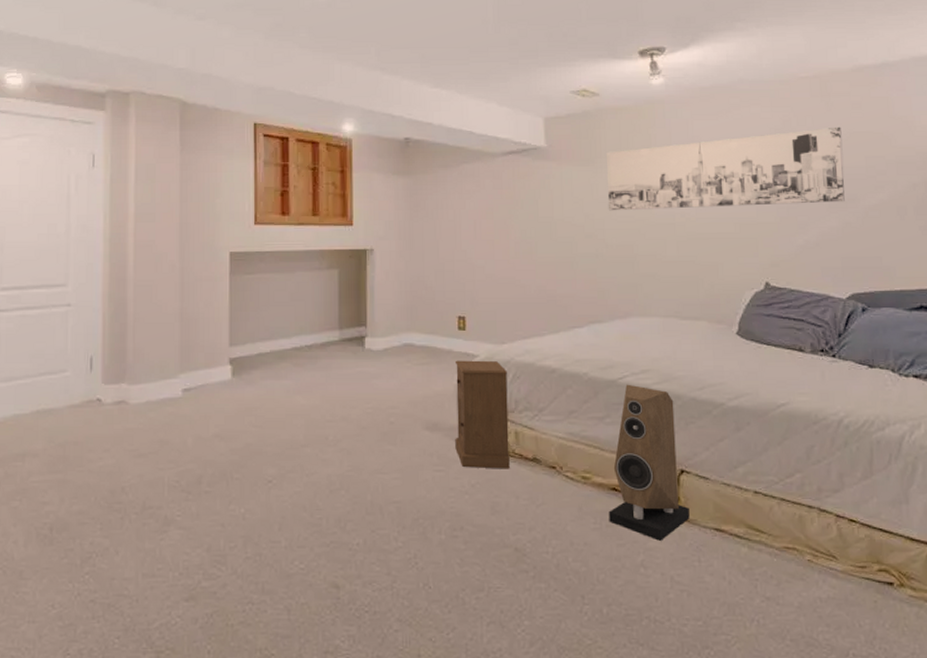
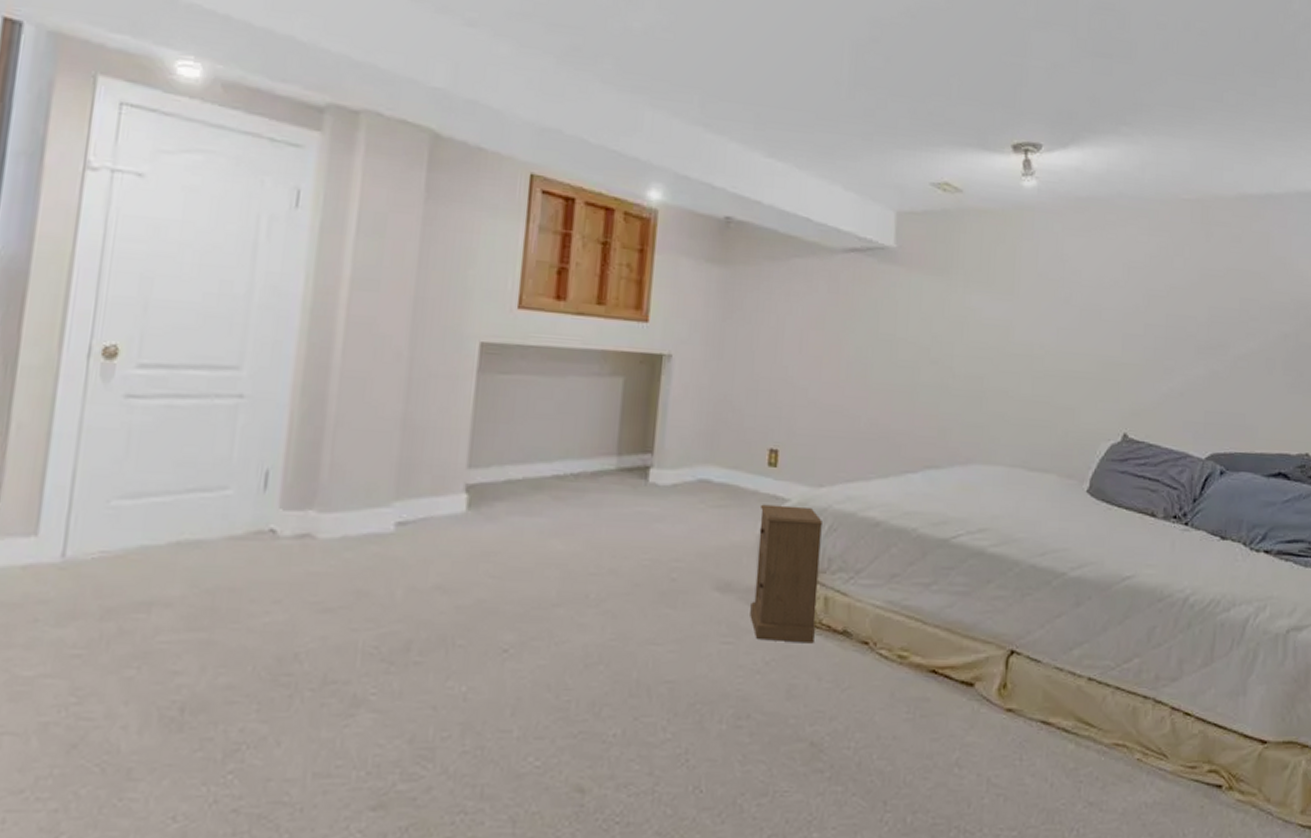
wall art: present [607,126,845,211] -> none [959,260,1219,348]
speaker: present [608,384,690,541] -> none [924,544,1016,735]

